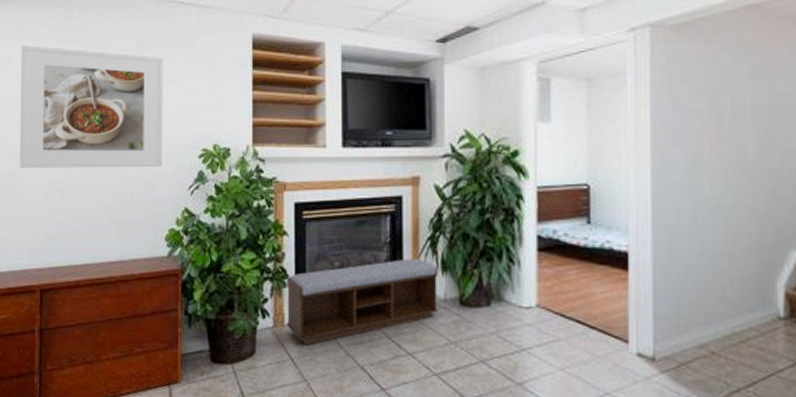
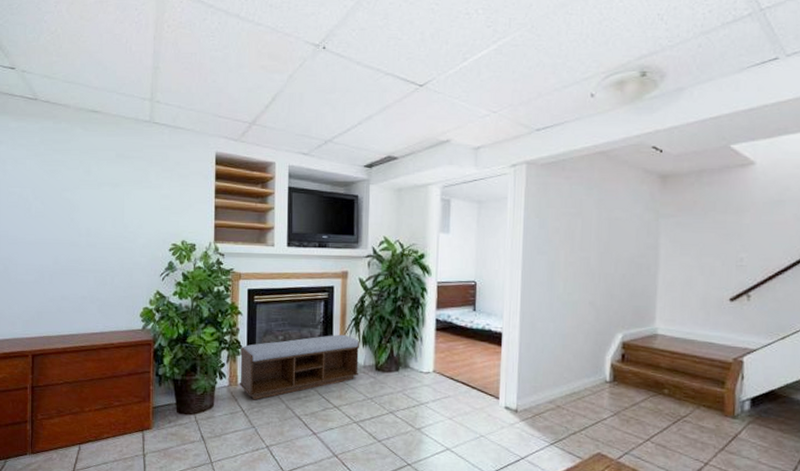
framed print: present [19,44,163,168] -> none [13,150,139,258]

